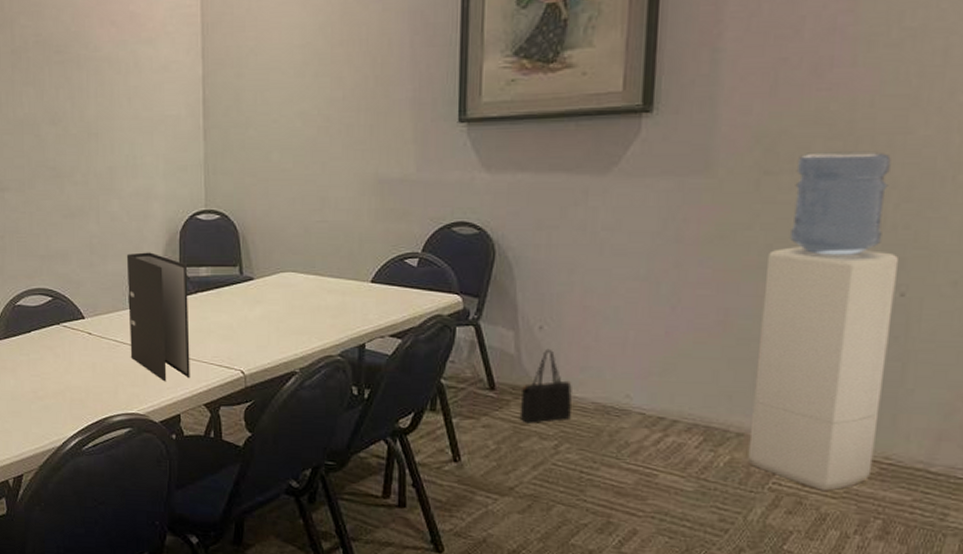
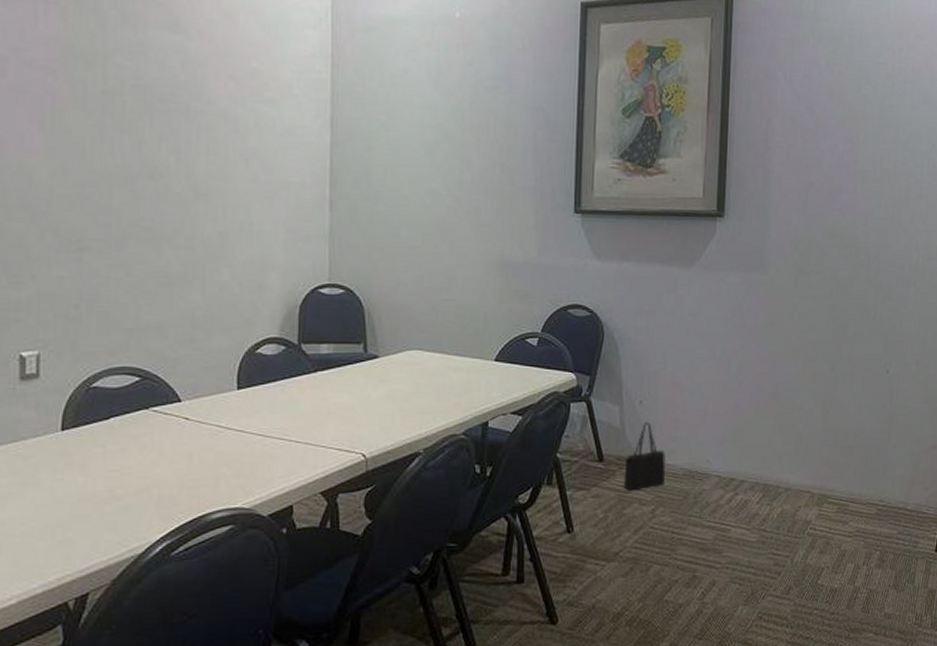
binder: present [126,252,190,382] -> none [236,327,307,470]
water cooler: present [747,150,900,491] -> none [793,257,885,531]

